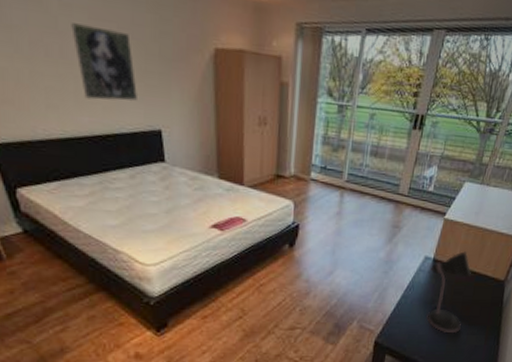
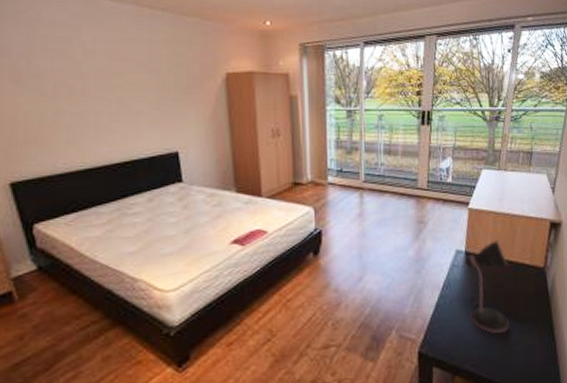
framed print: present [71,23,137,101] -> none [93,65,154,130]

